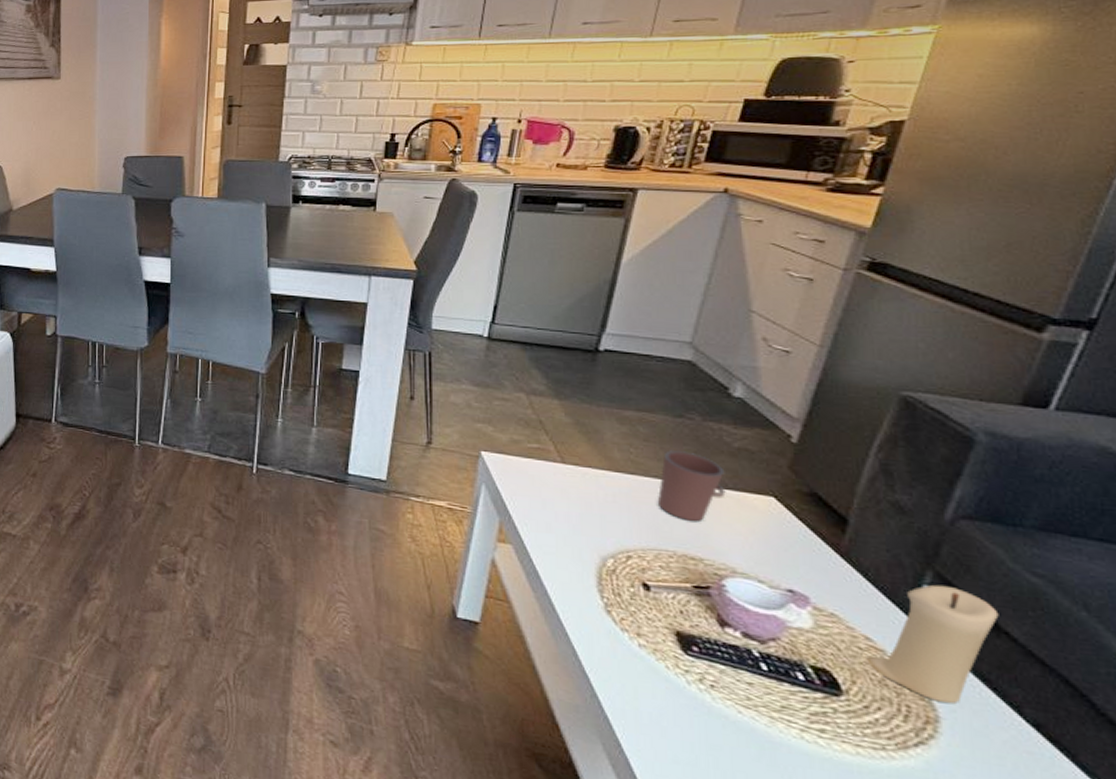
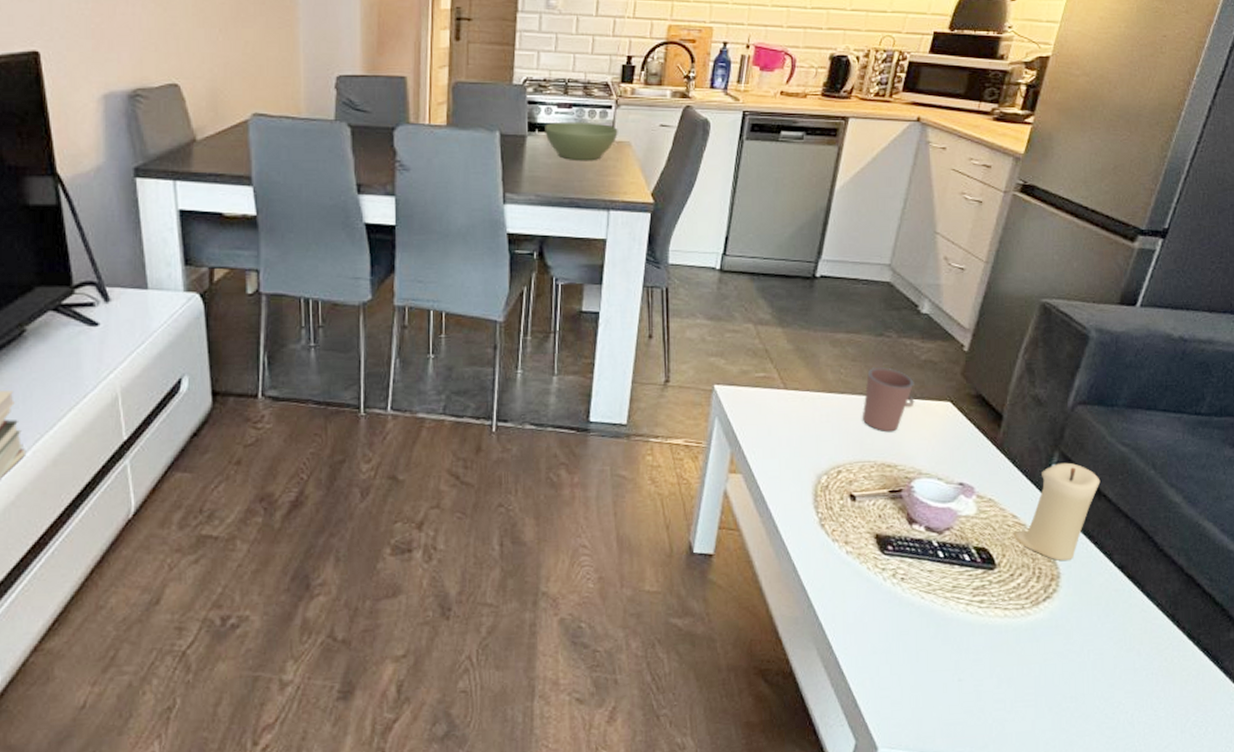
bowl: none [308,194,381,231] -> present [545,121,618,162]

